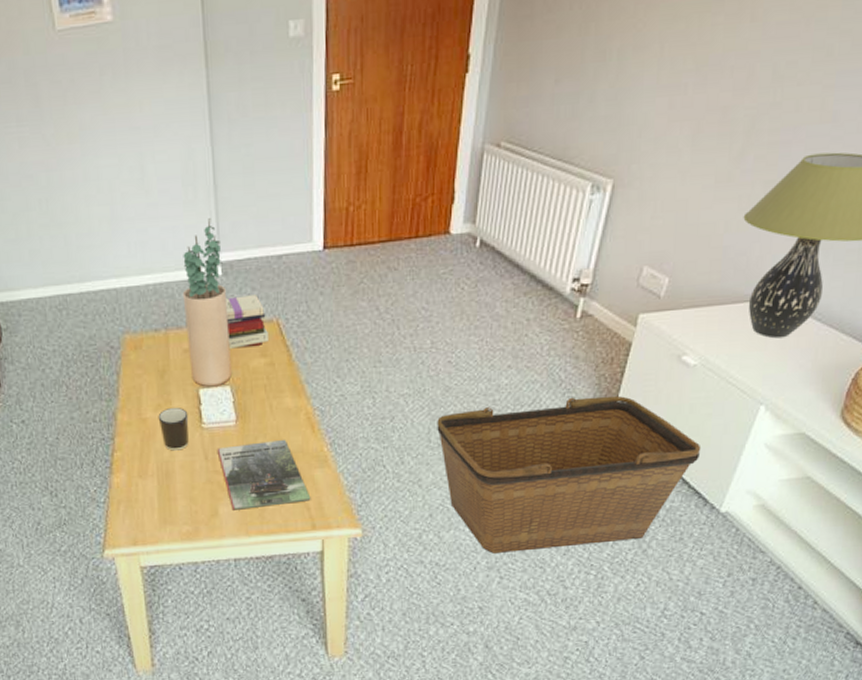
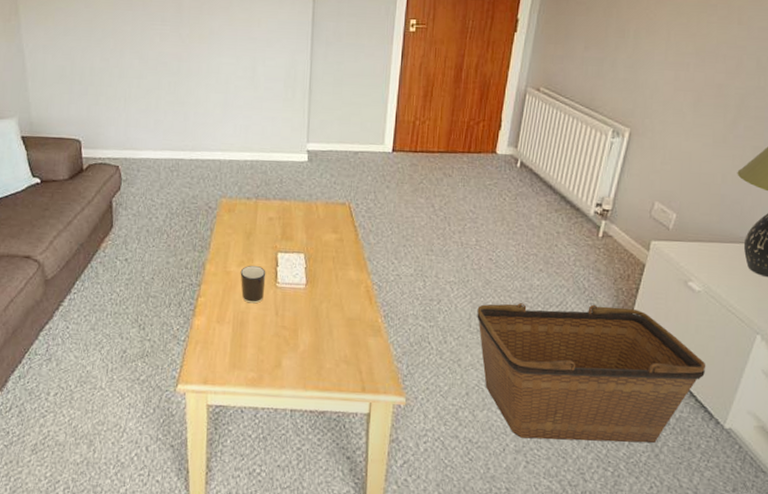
vase: present [182,218,232,387] -> none [272,115,310,253]
magazine: present [217,439,311,510] -> none [286,306,364,365]
books: present [226,295,268,349] -> none [306,180,341,223]

